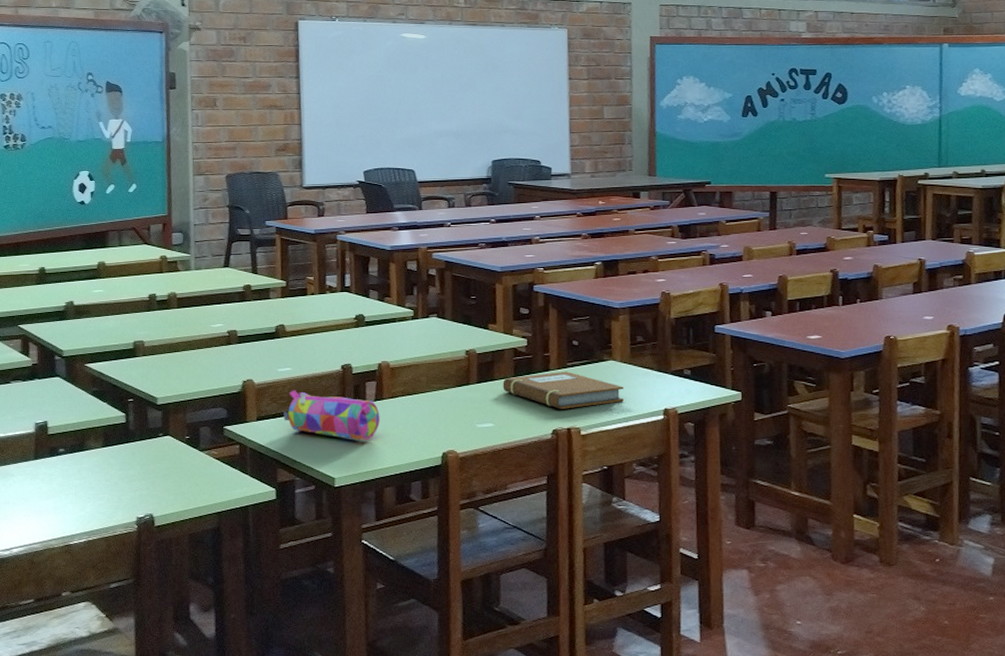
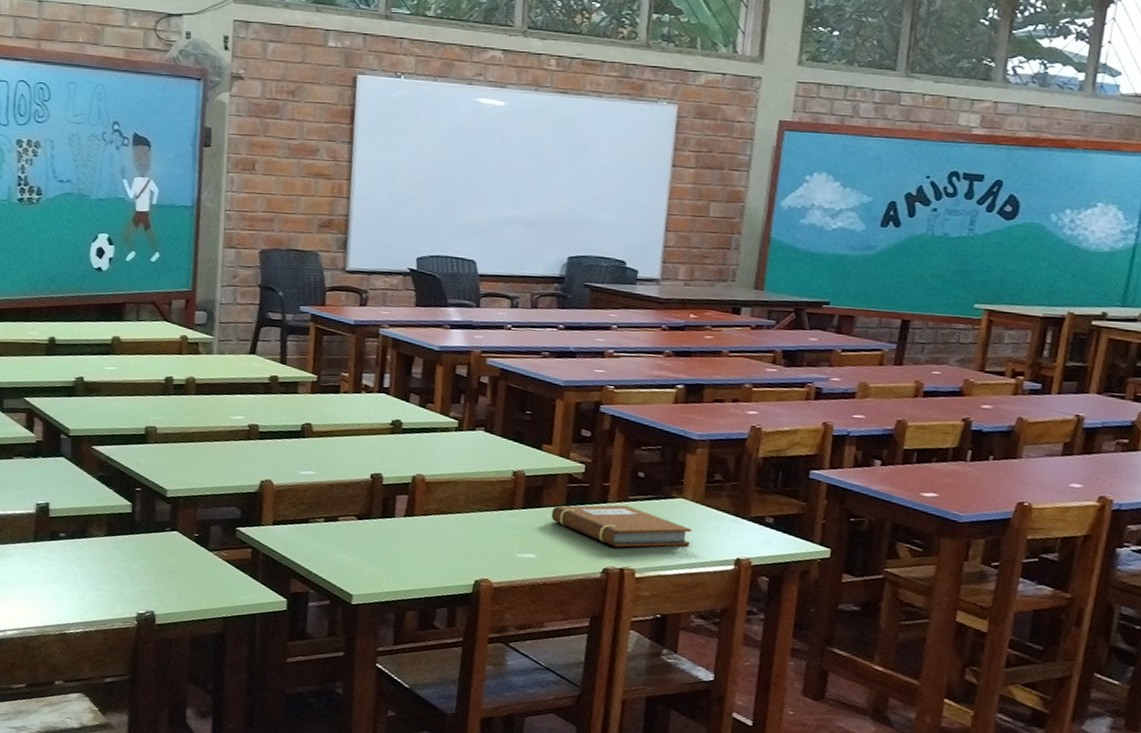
pencil case: present [282,390,380,441] -> none [301,496,409,559]

